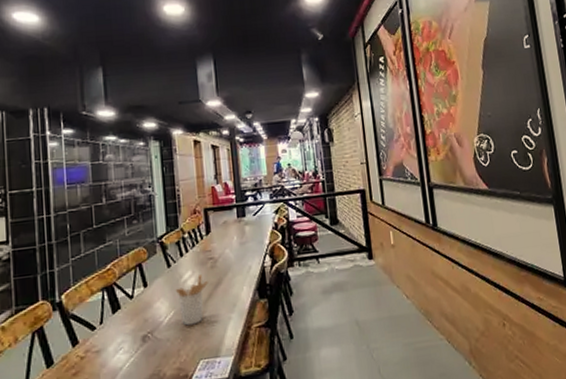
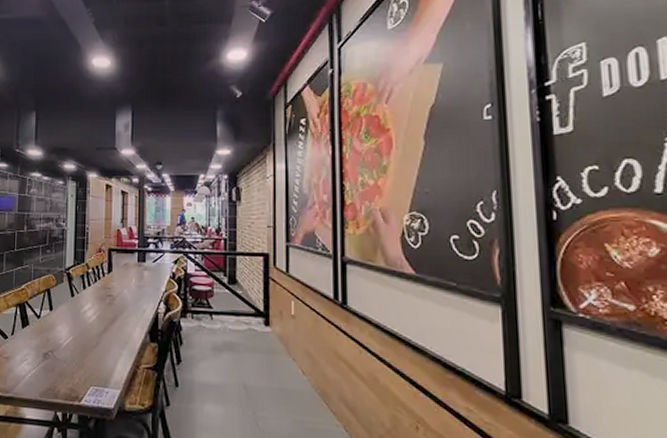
utensil holder: present [175,275,208,326] -> none [75,309,105,353]

